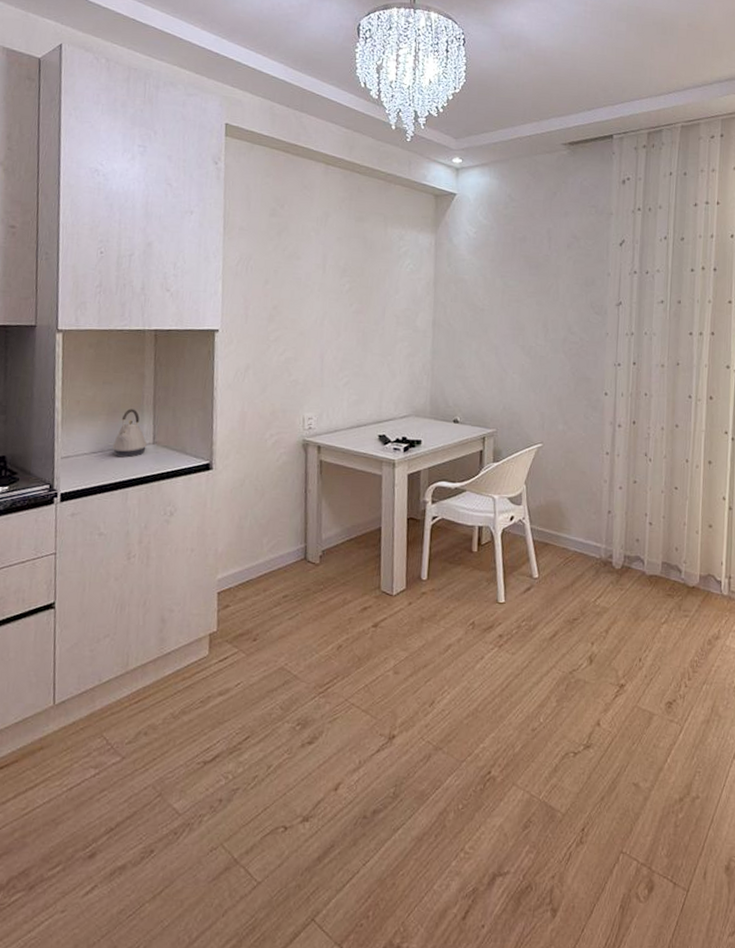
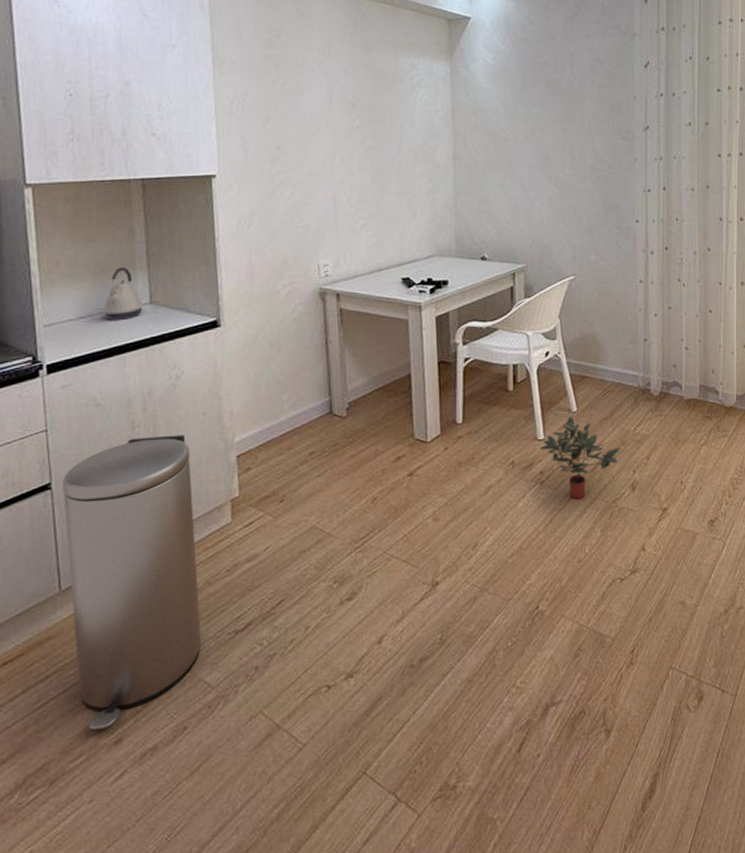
pedal bin: none [61,567,177,842] -> present [62,435,202,731]
potted plant: none [499,582,580,667] -> present [539,416,621,500]

